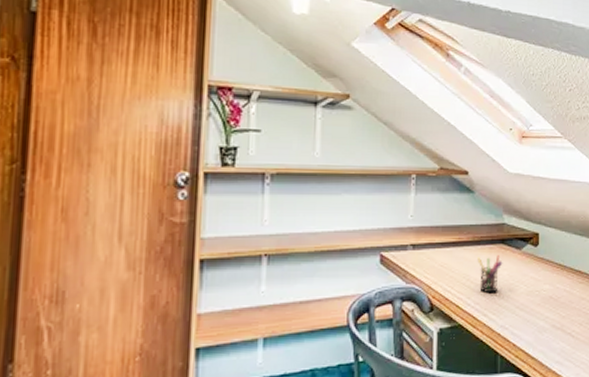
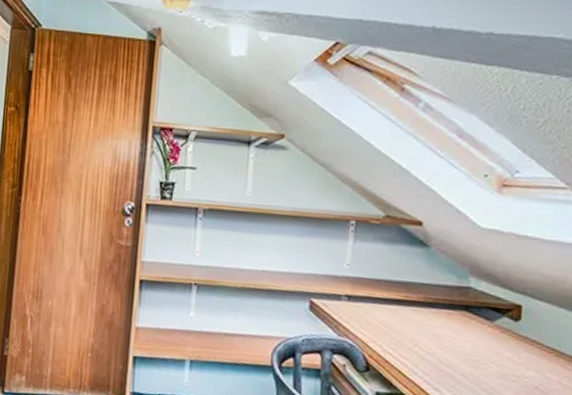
pen holder: present [477,255,503,294] -> none [429,321,466,367]

